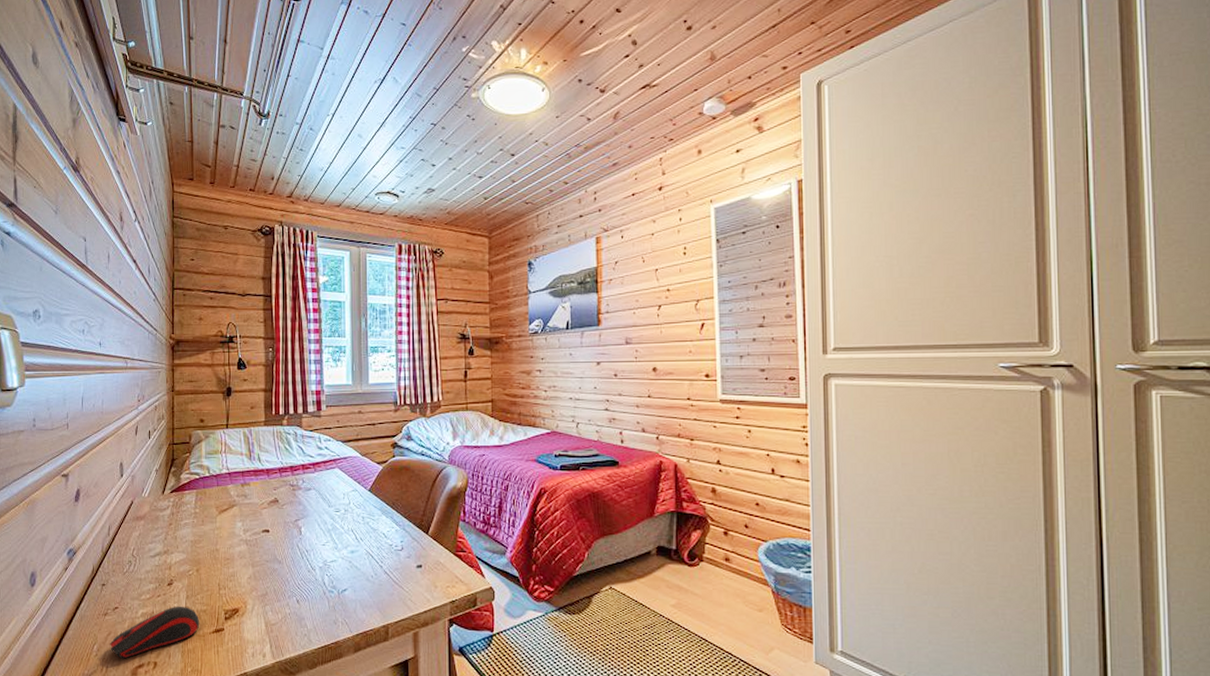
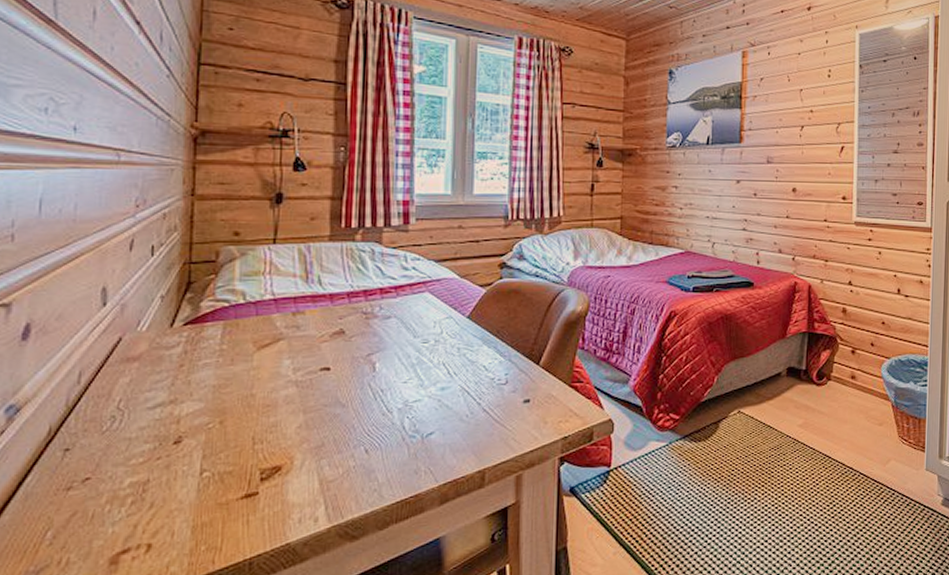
computer mouse: present [110,606,200,659] -> none [74,468,222,545]

